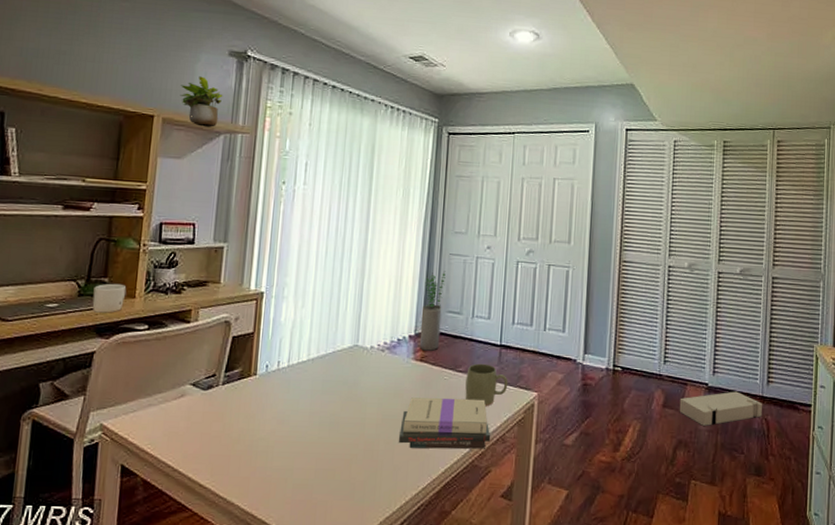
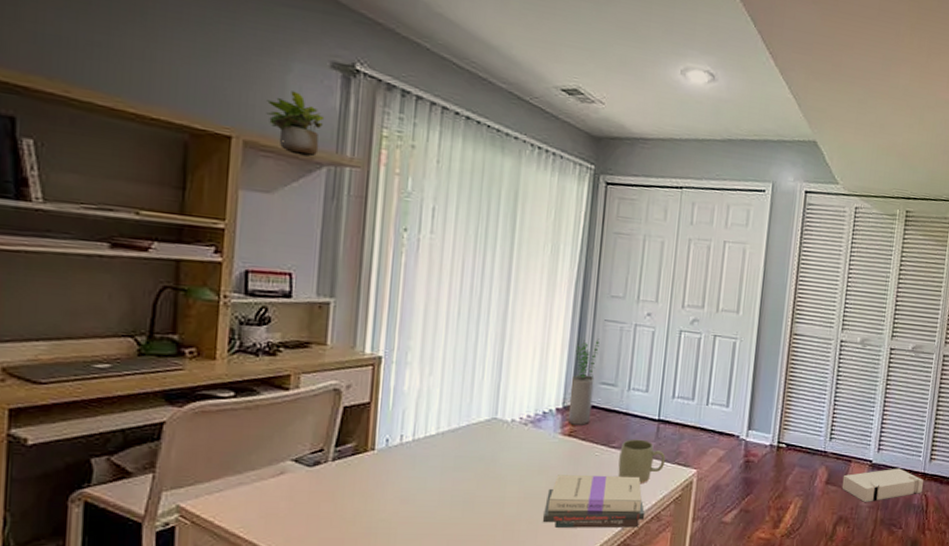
mug: present [92,283,127,313] -> none [157,341,204,377]

